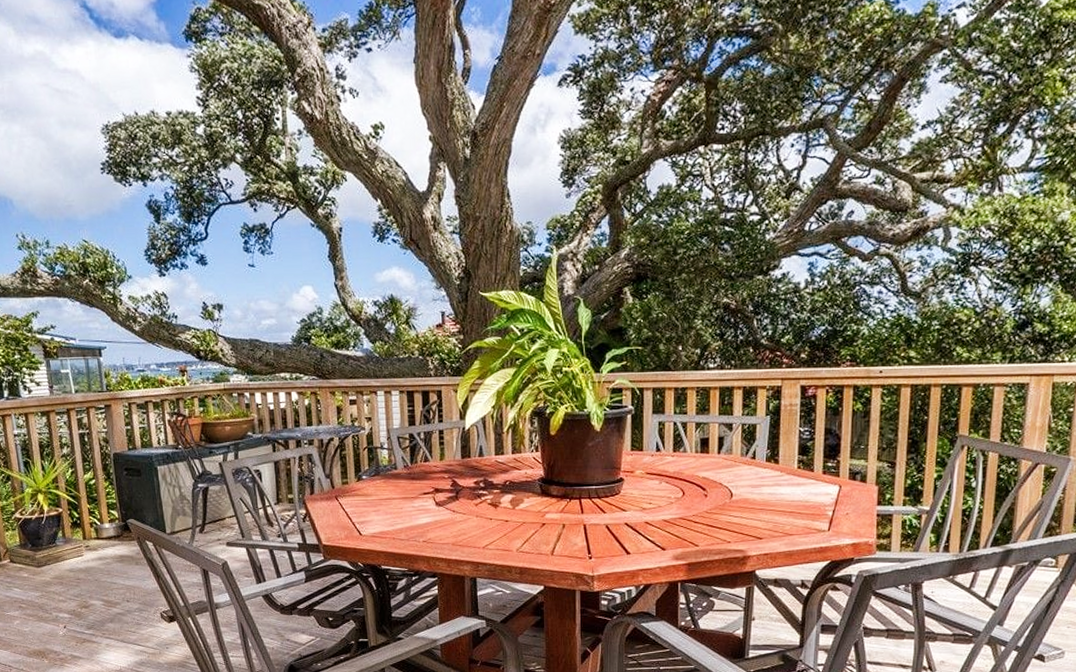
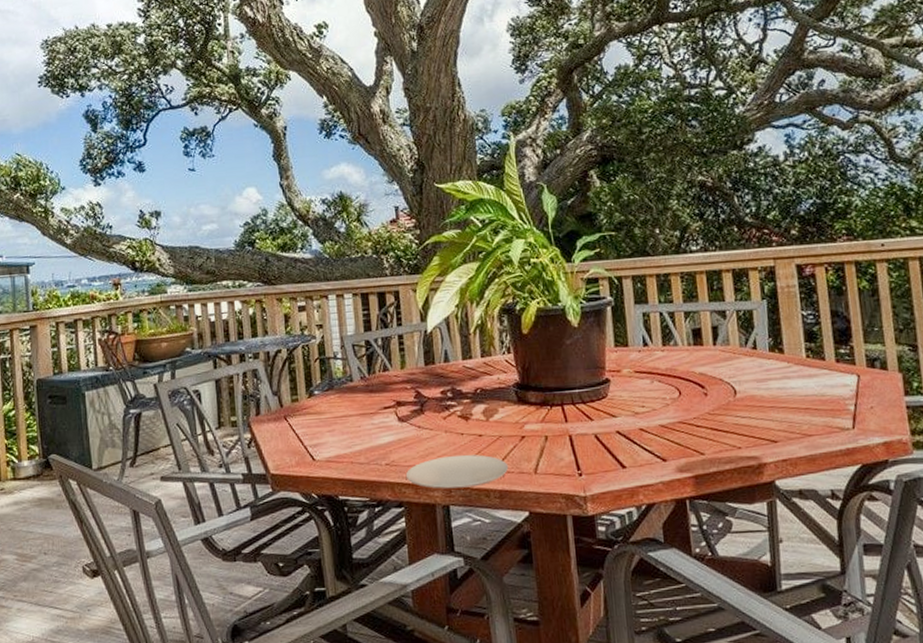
plate: none [440,536,530,565] -> present [405,454,509,490]

